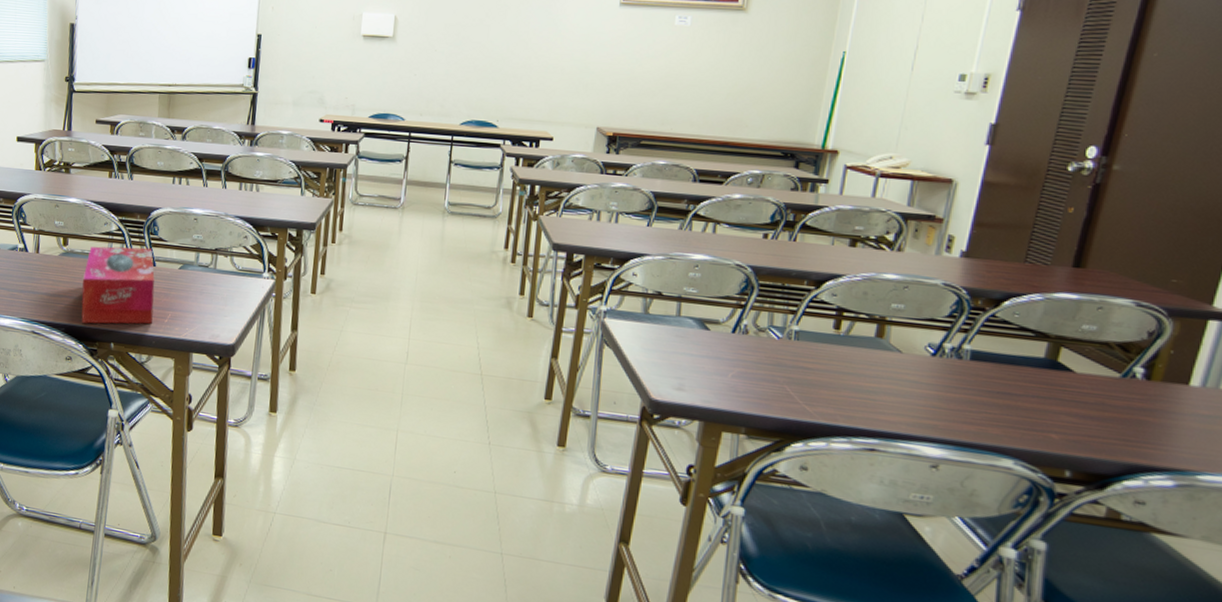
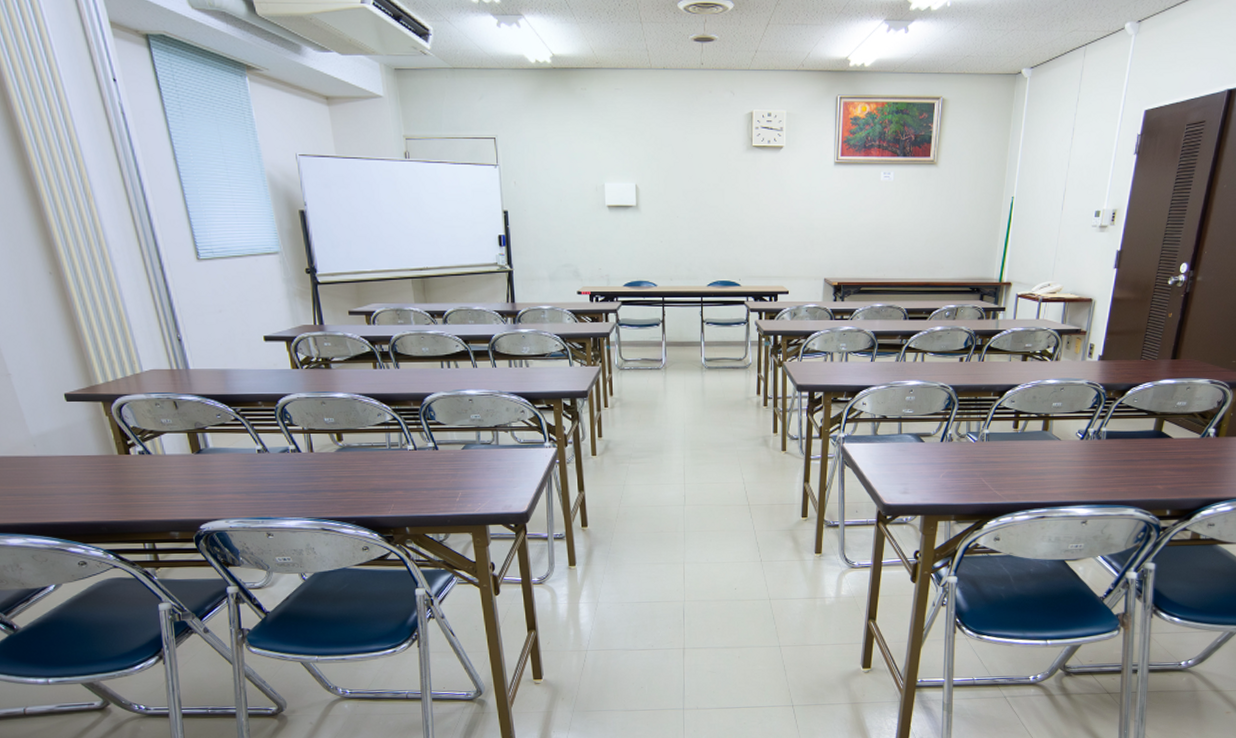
tissue box: present [81,246,155,324] -> none [364,433,444,513]

